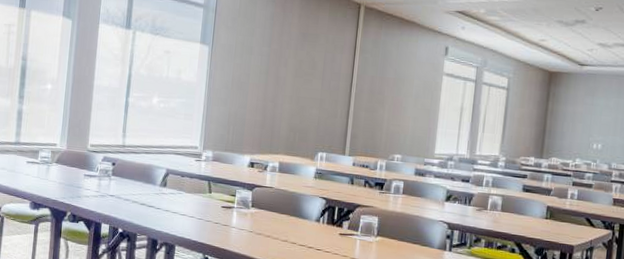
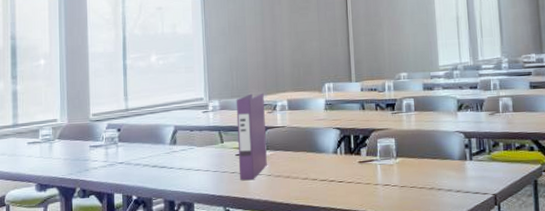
binder: none [221,150,257,234] -> present [236,93,267,181]

